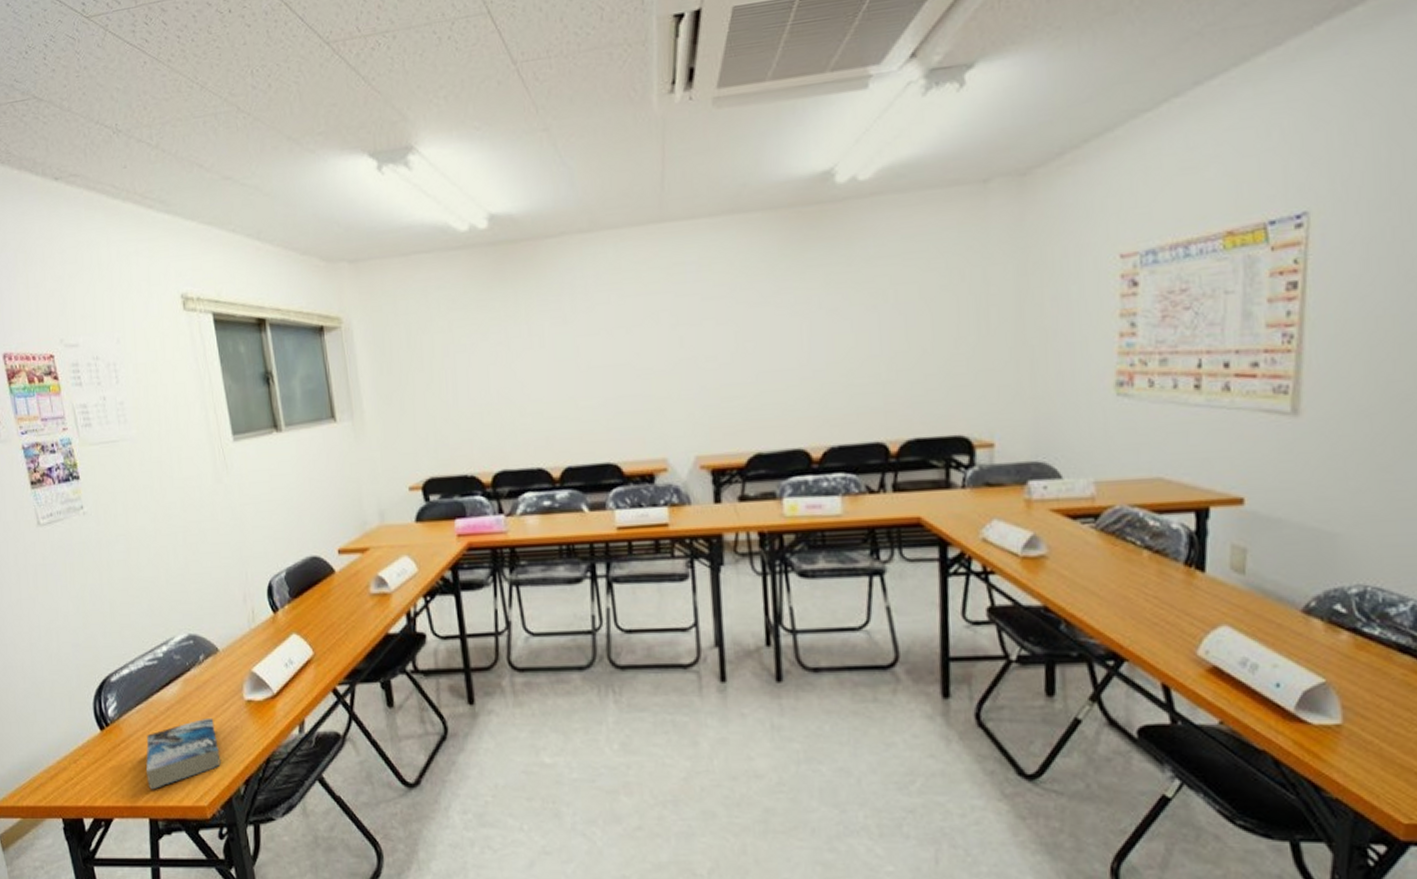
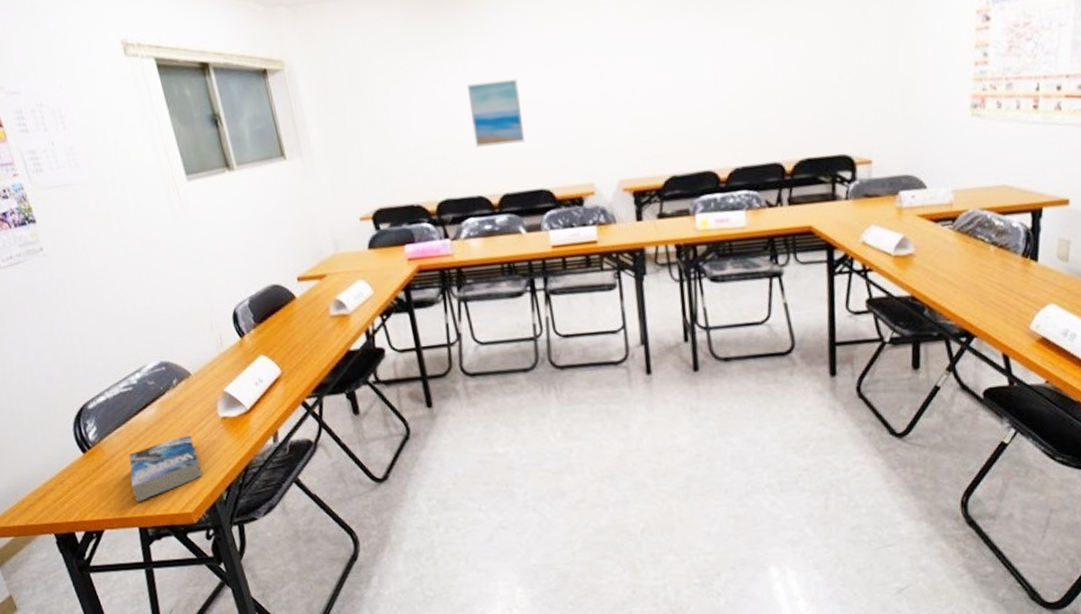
wall art: none [532,341,593,415] -> present [466,79,525,147]

